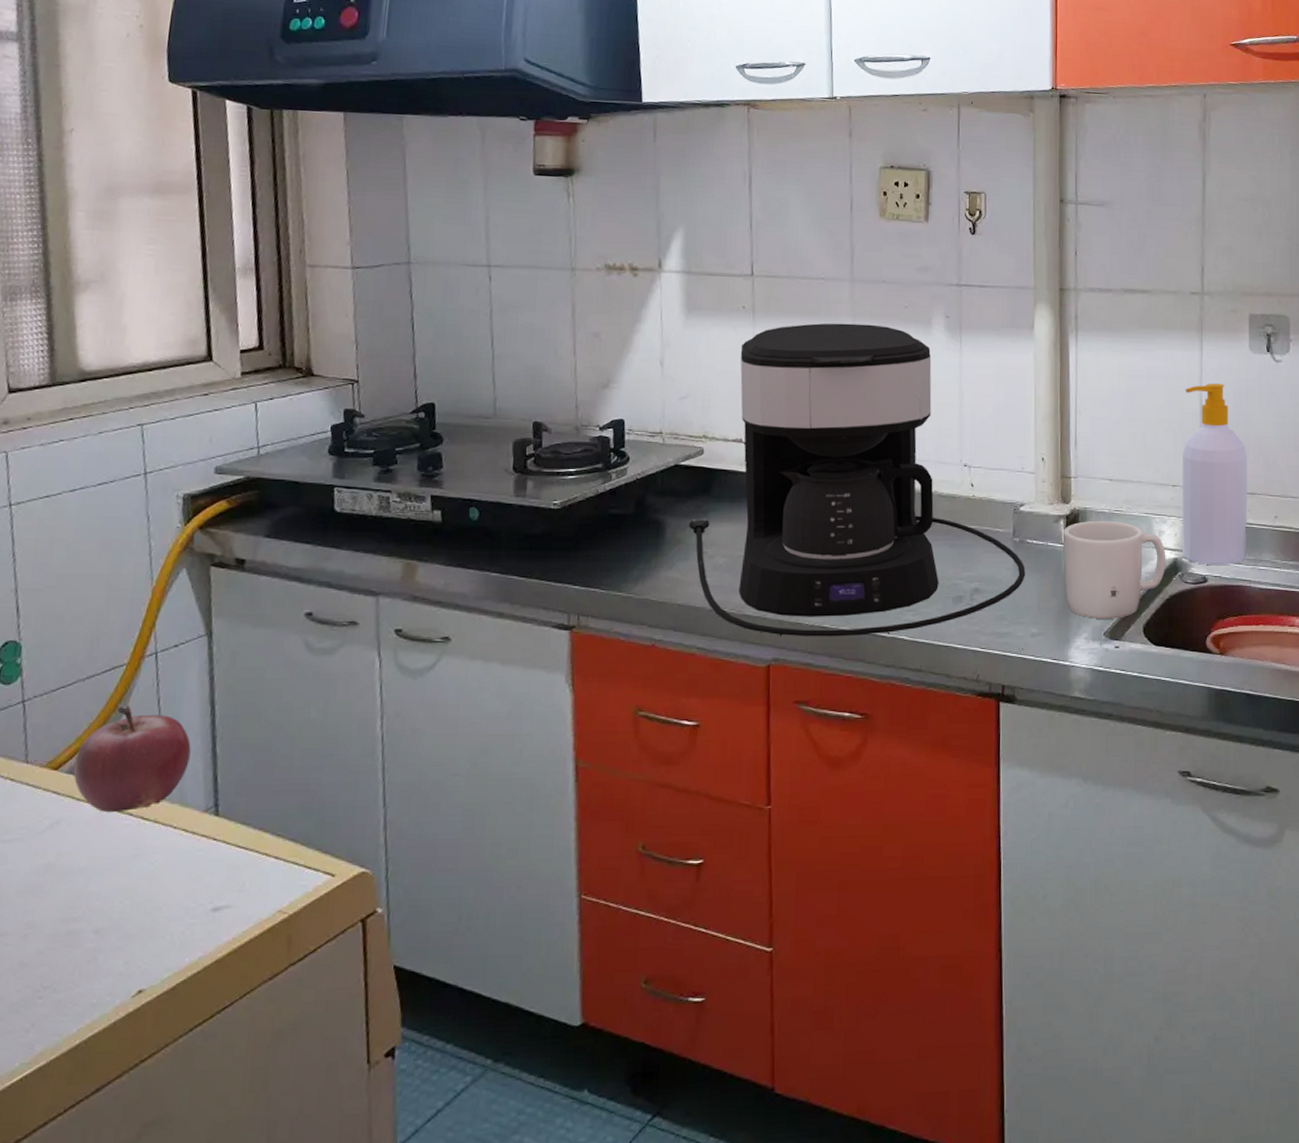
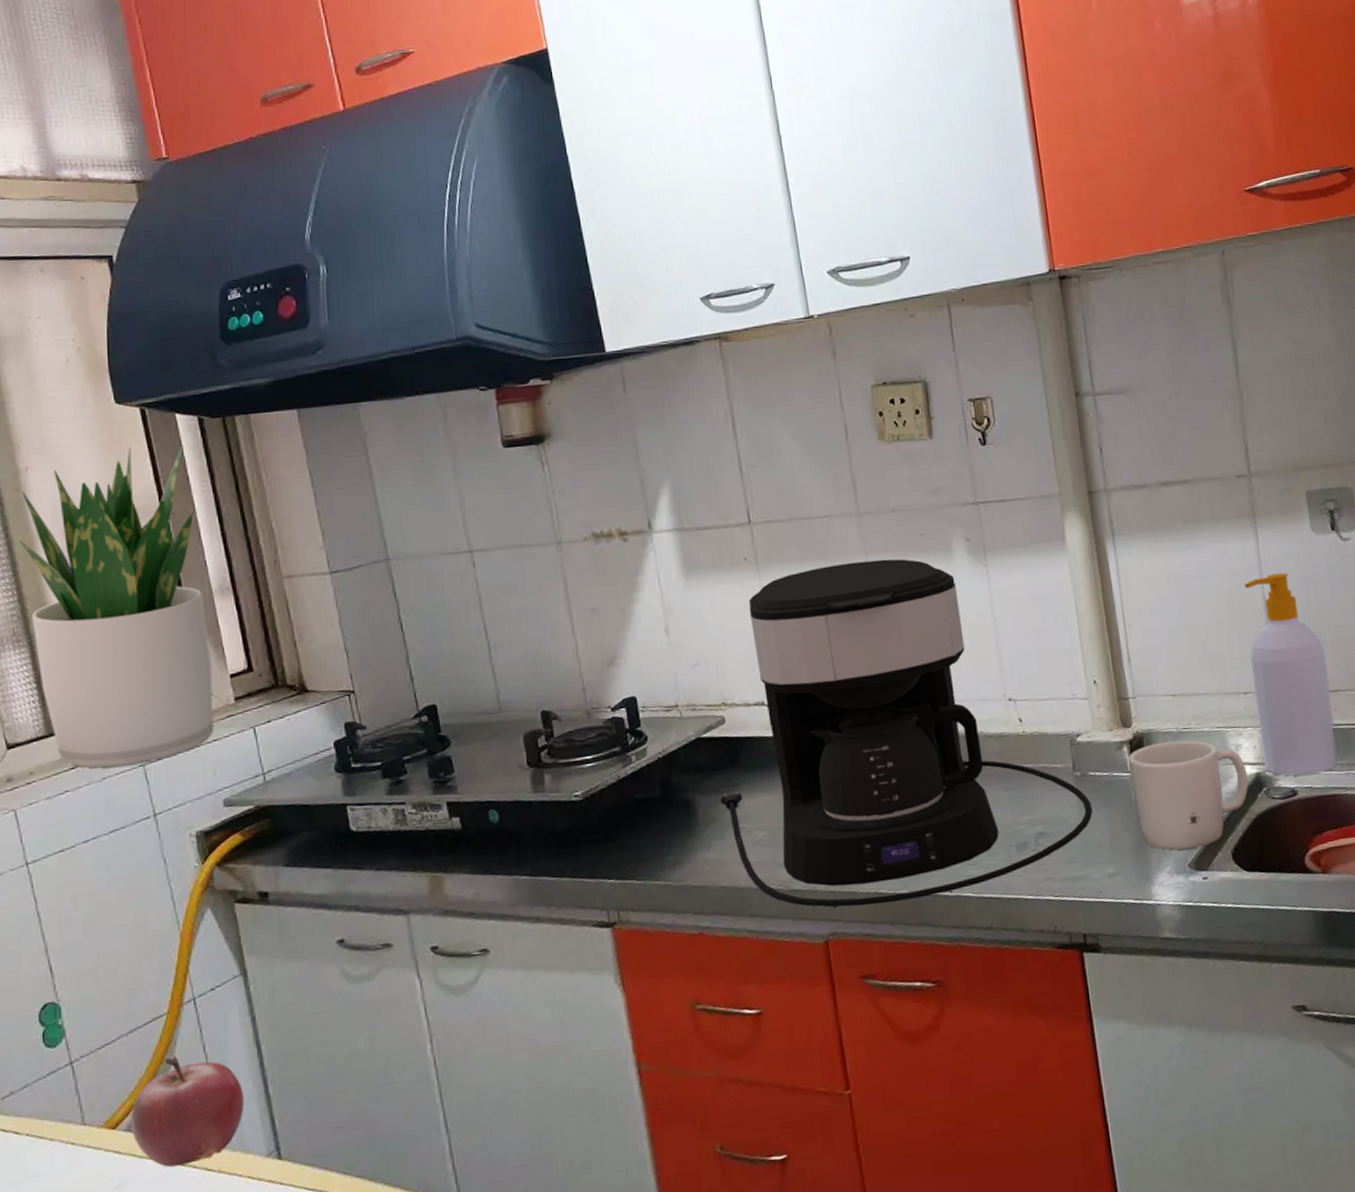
planter: none [53,123,229,423] -> present [20,444,214,769]

